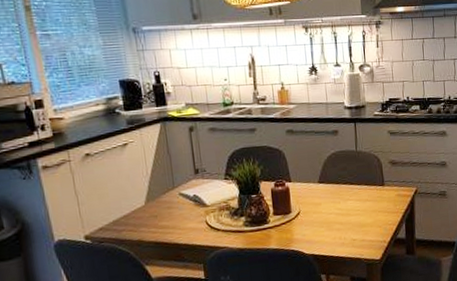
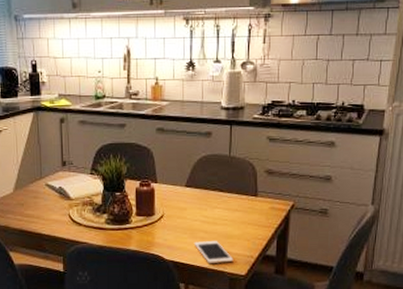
cell phone: none [330,231,369,252] -> present [193,241,234,263]

